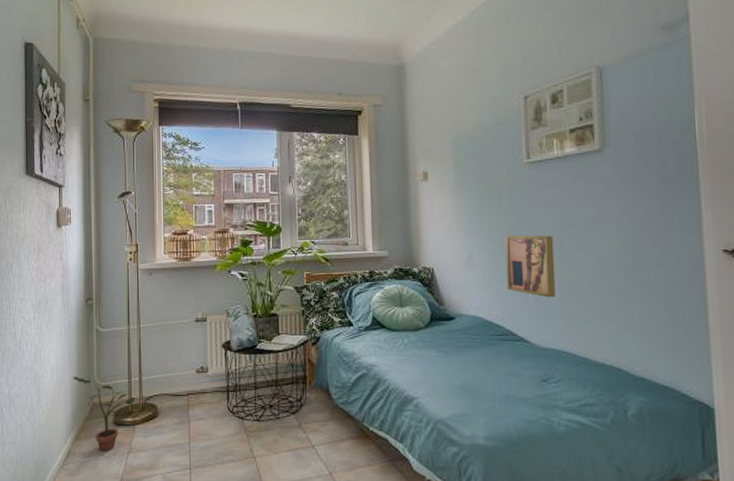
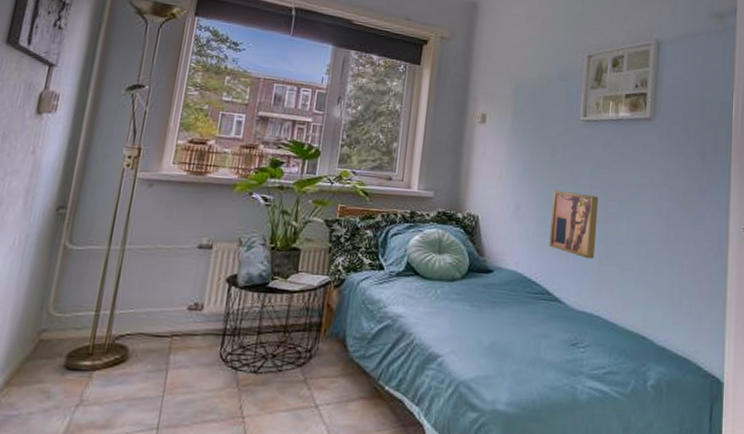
potted plant: present [72,377,135,451] -> none [17,303,101,403]

